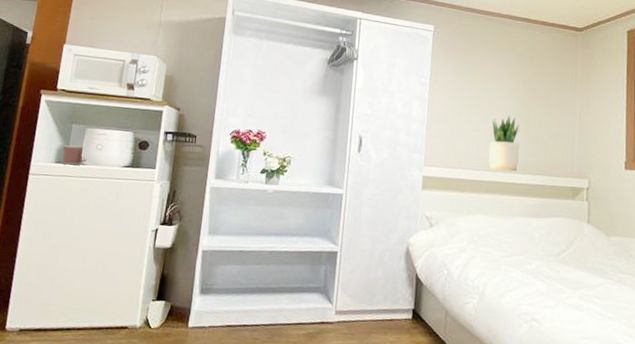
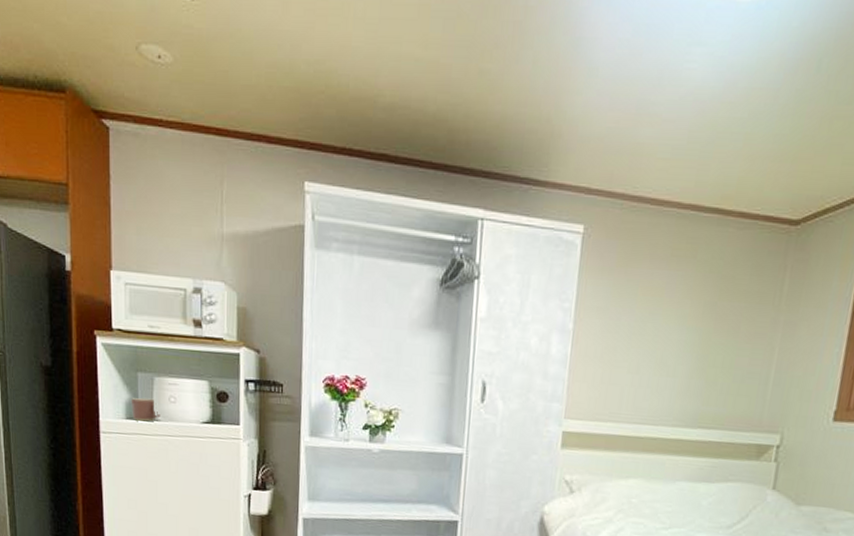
planter: present [488,115,520,172] -> none [648,351,694,425]

